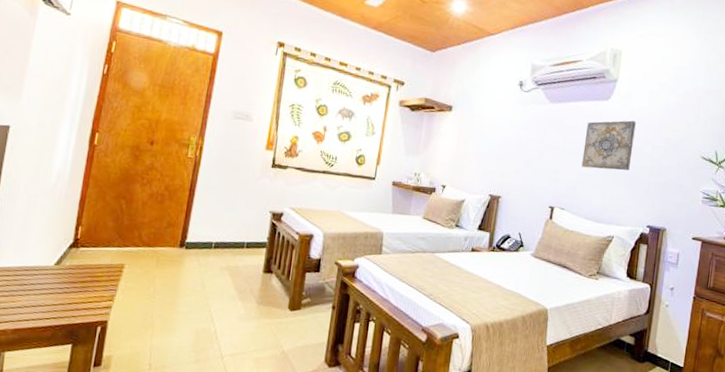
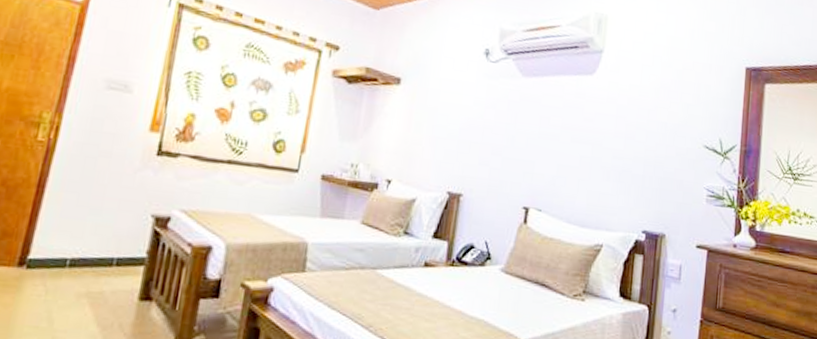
wall art: present [581,120,636,171] -> none [562,100,626,162]

